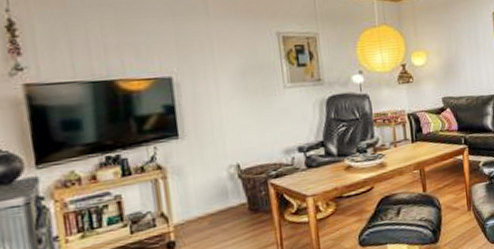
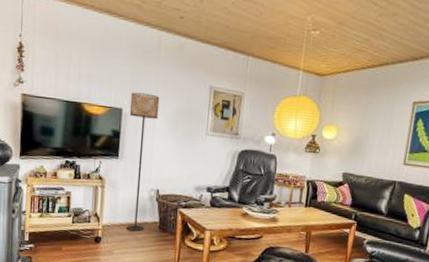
floor lamp: none [180,53,231,224] -> present [126,92,160,232]

